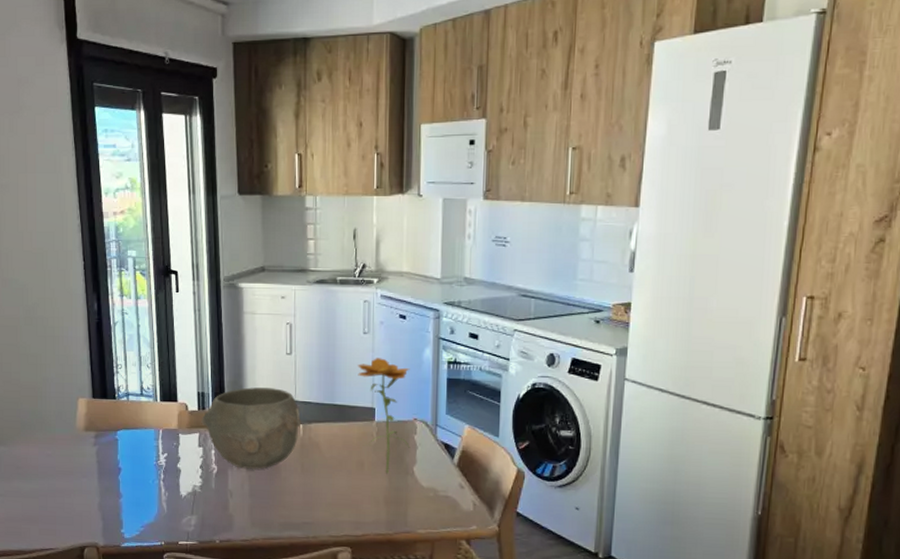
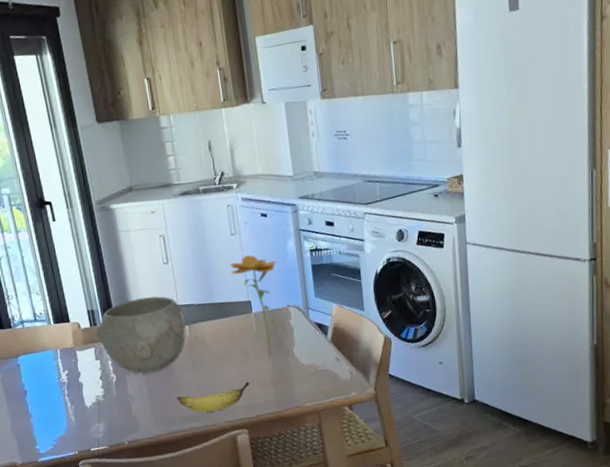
banana: none [279,496,361,523] -> present [177,382,250,413]

